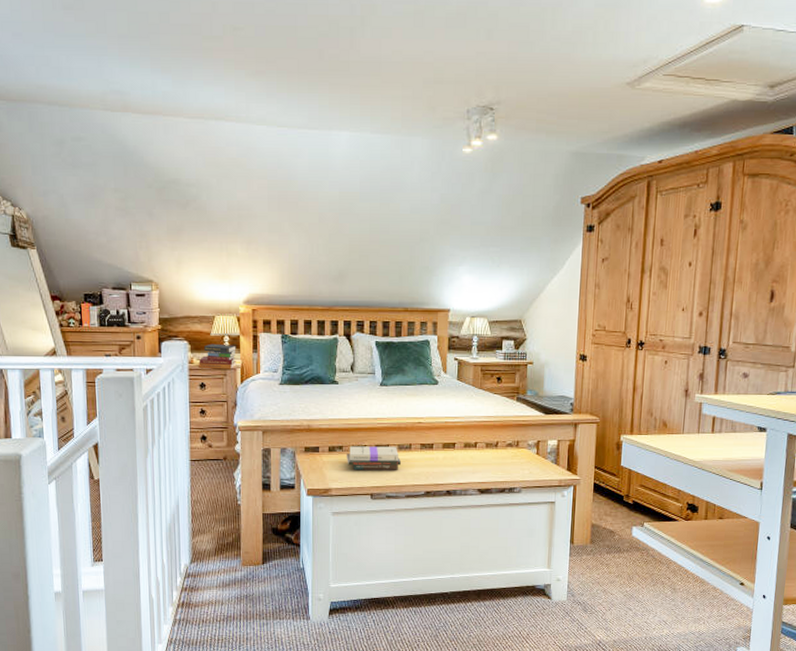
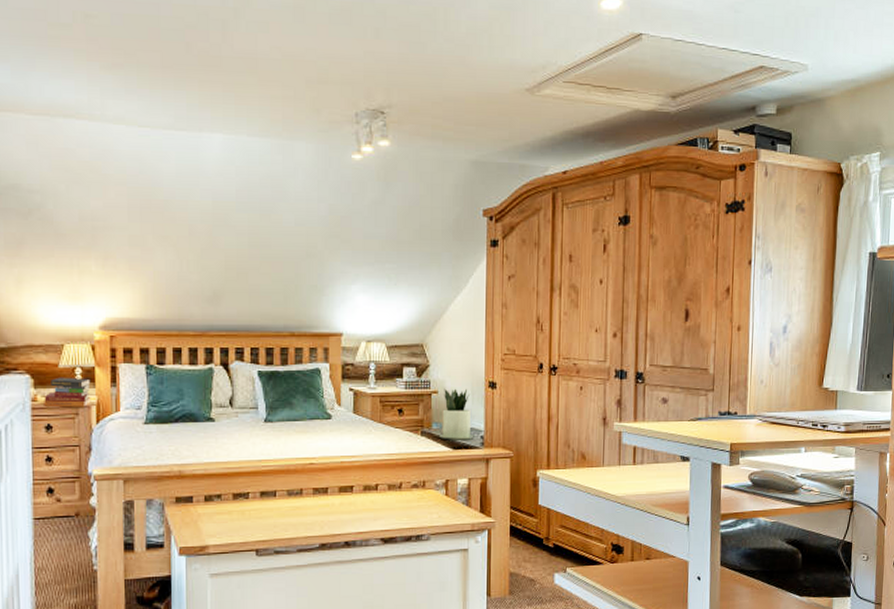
books: present [345,446,401,471] -> none [225,493,290,523]
planter: none [533,360,563,406] -> present [439,388,473,440]

